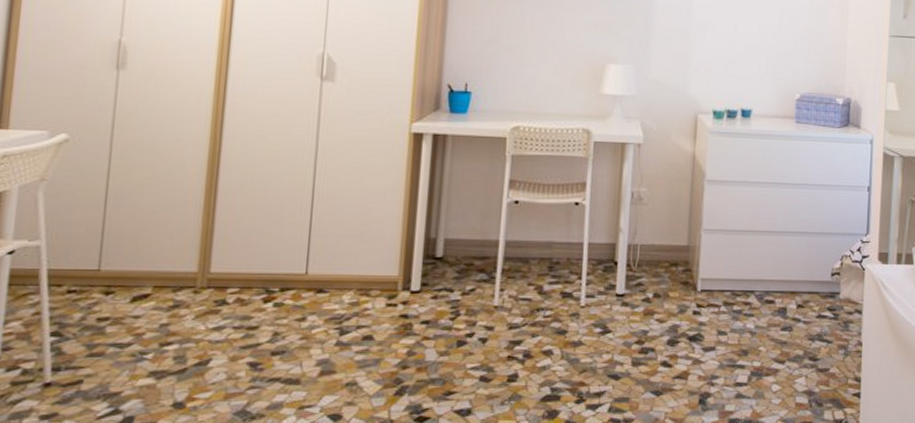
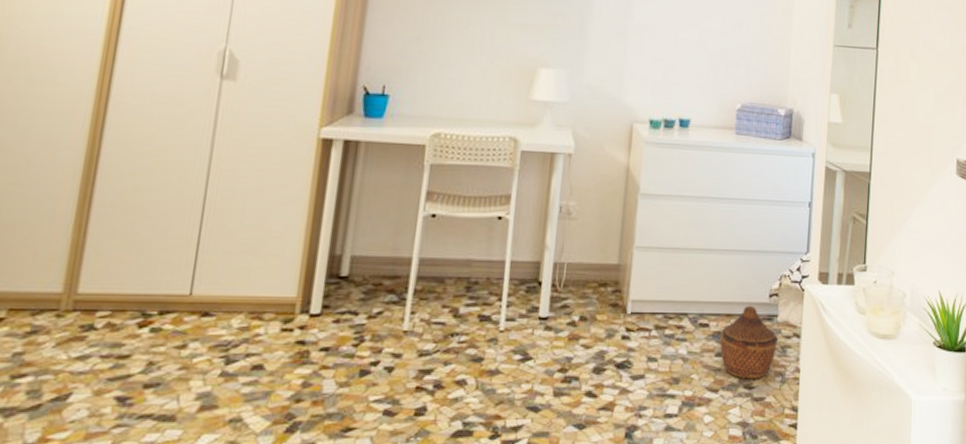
woven basket: none [785,283,840,352] -> present [719,305,778,379]

